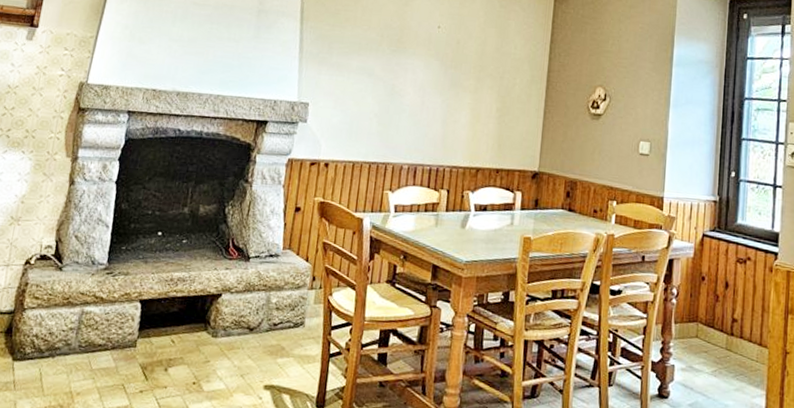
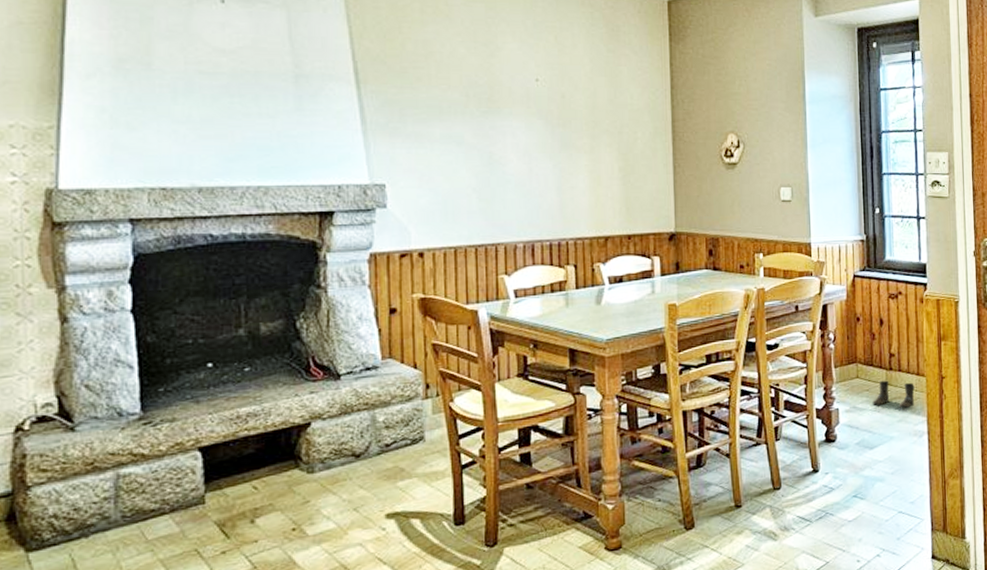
boots: none [709,344,756,379] -> present [872,380,915,409]

